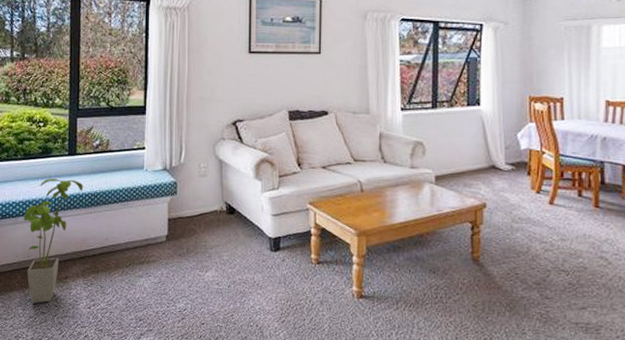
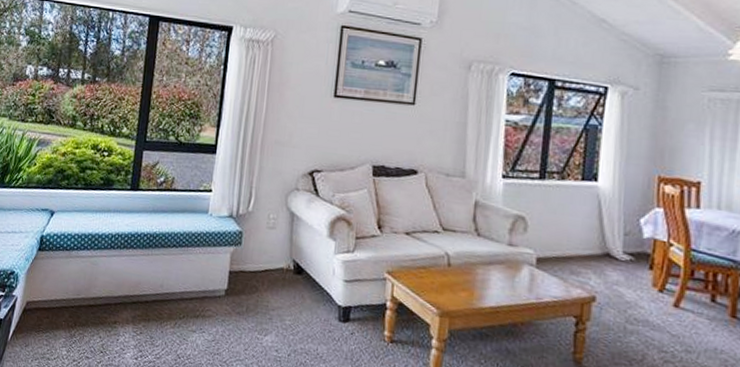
house plant: present [23,178,83,303] -> none [75,212,143,347]

